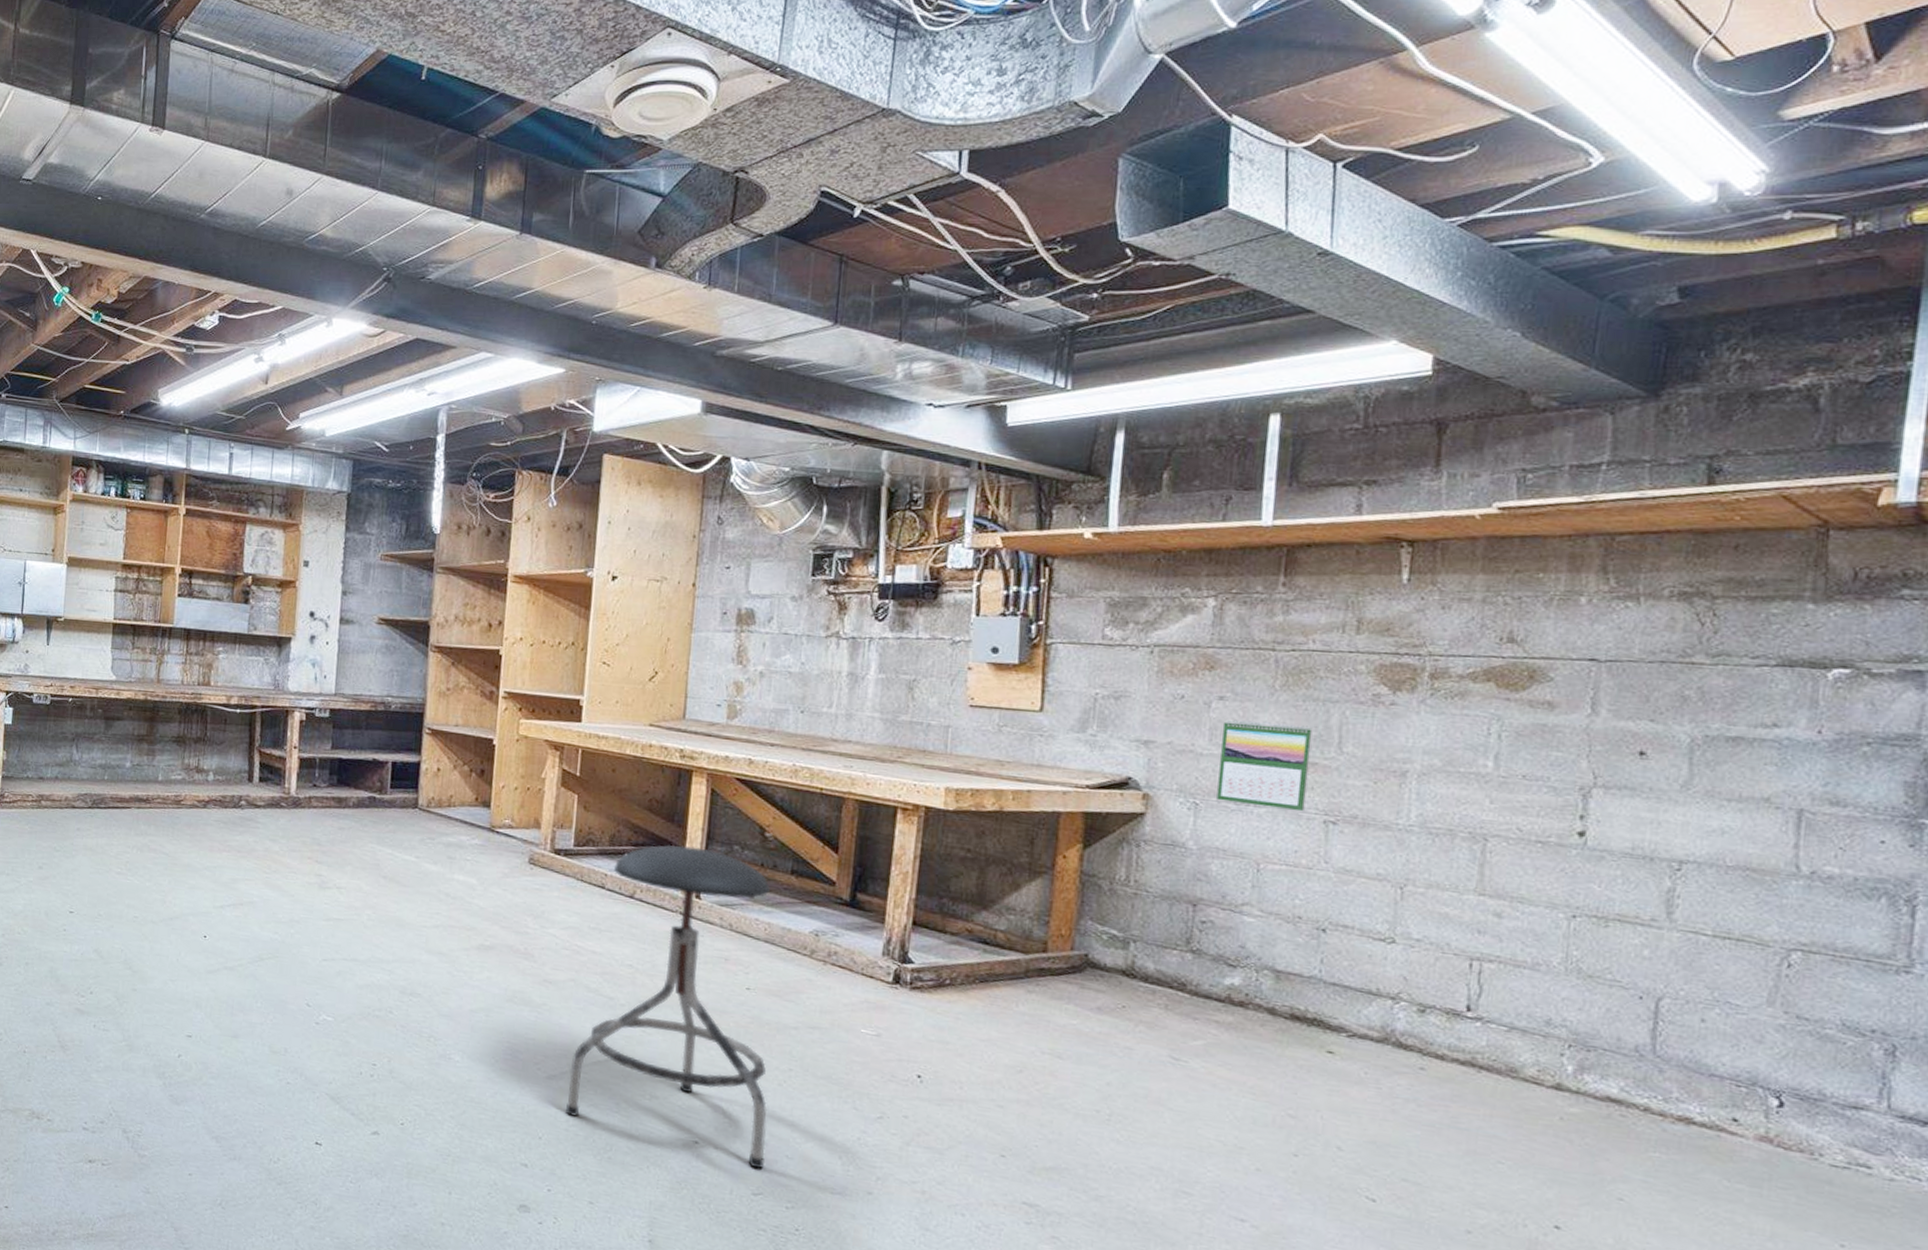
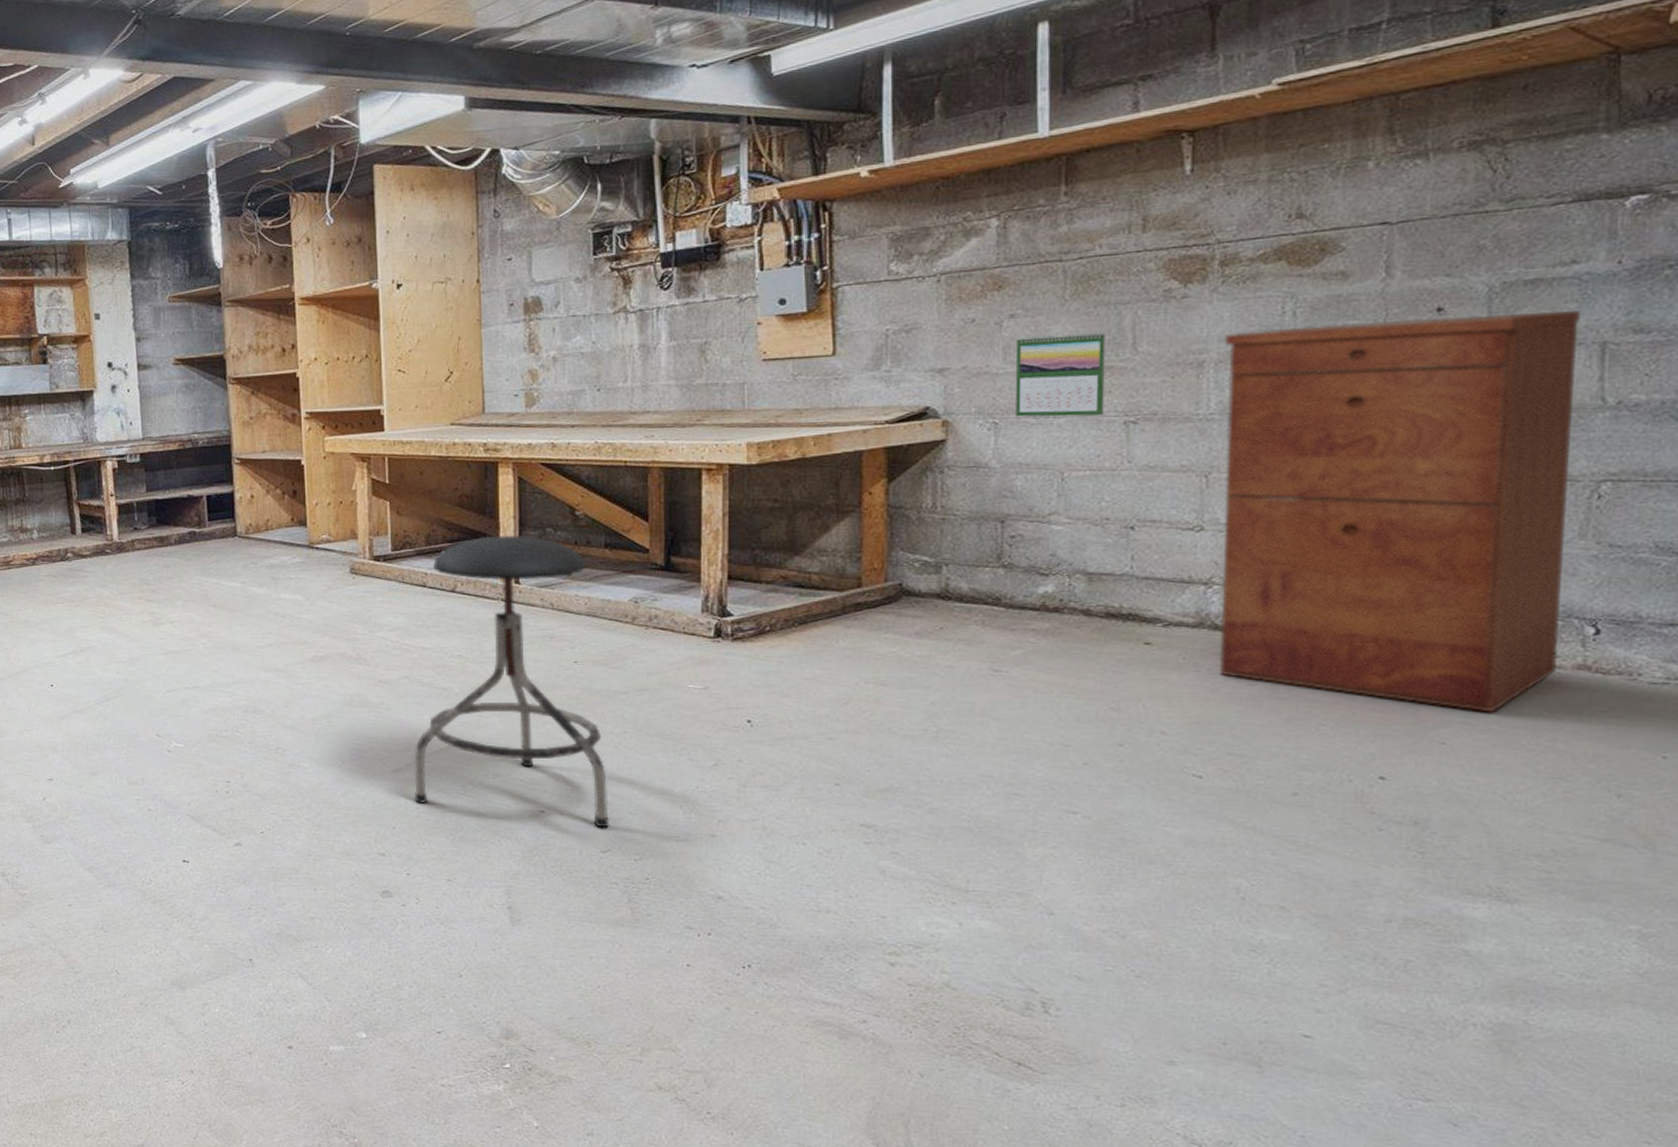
filing cabinet: none [1401,747,1779,1174] -> present [1220,311,1580,713]

